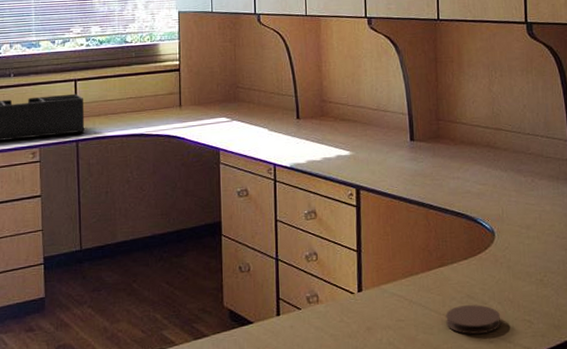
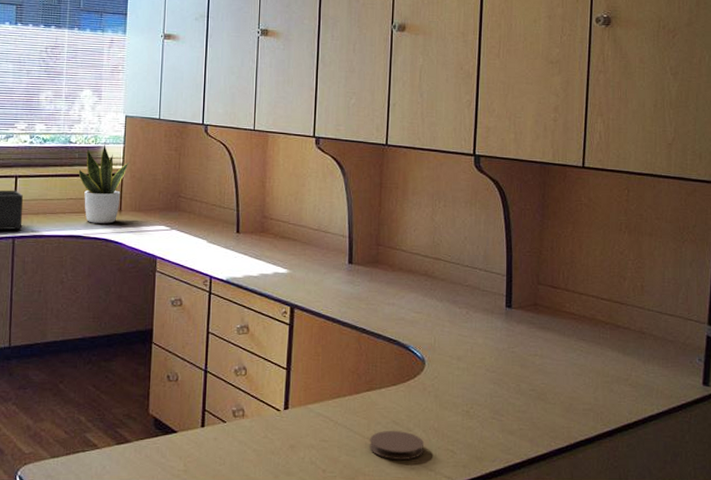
potted plant: none [136,41,185,121] -> present [78,144,129,224]

